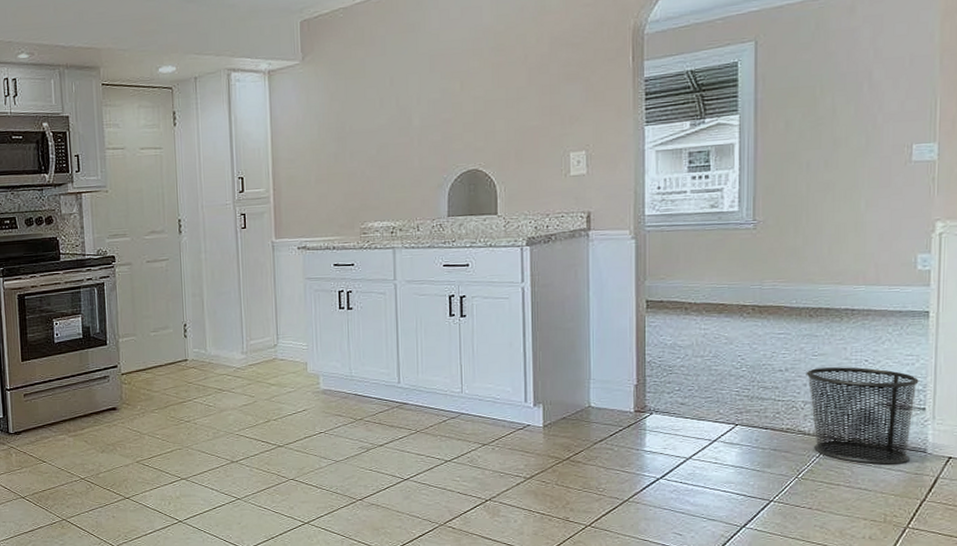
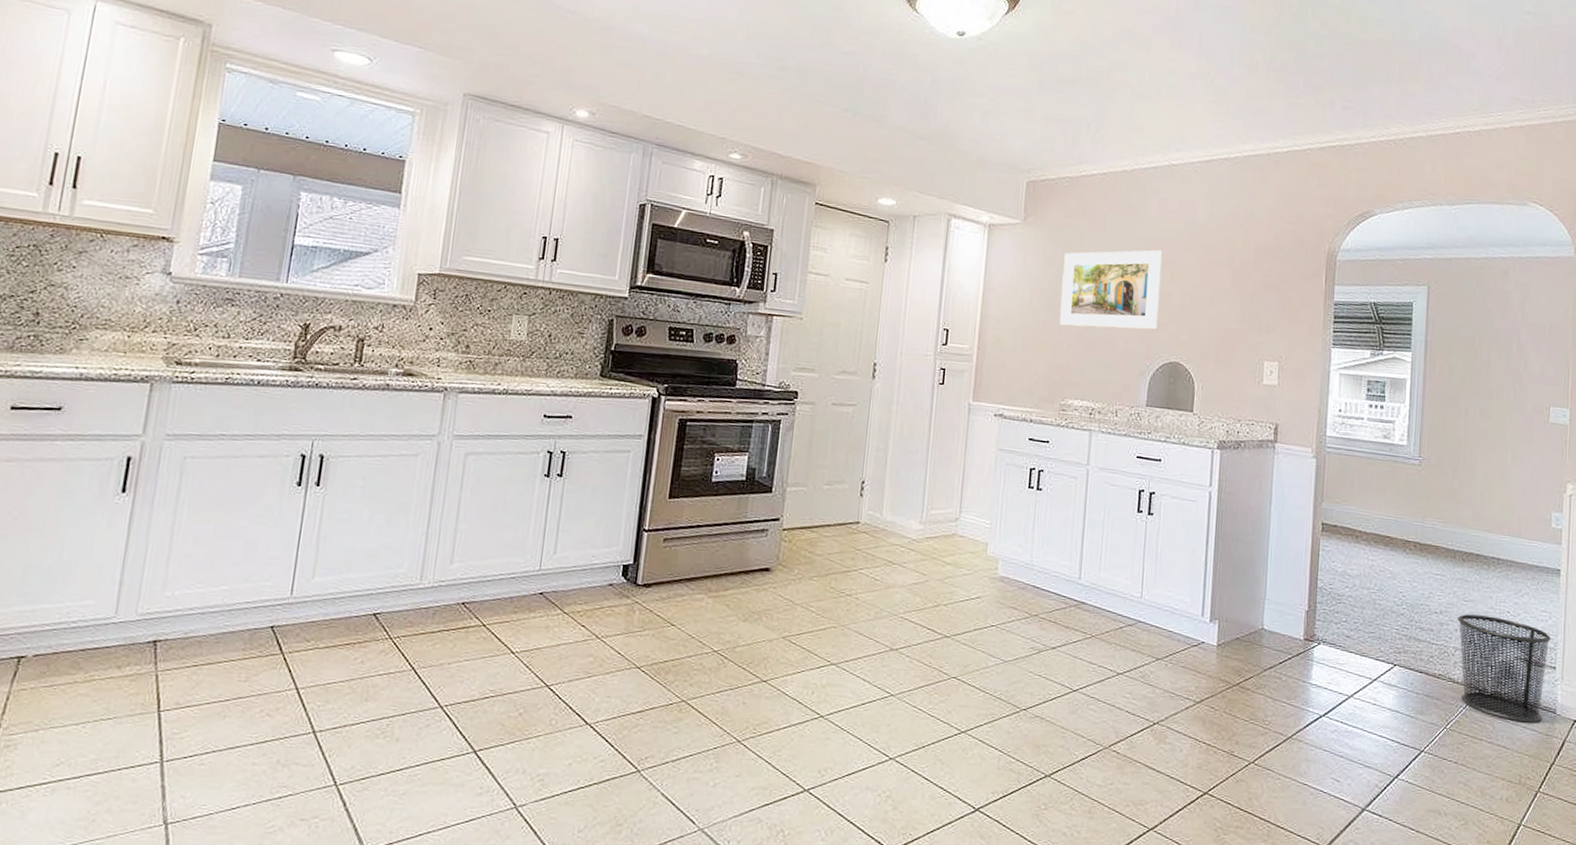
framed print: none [347,61,452,155] -> present [1059,249,1163,330]

